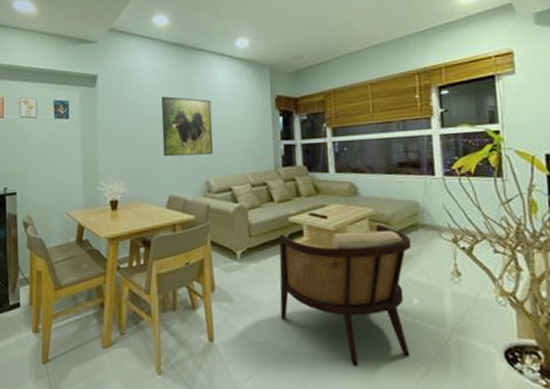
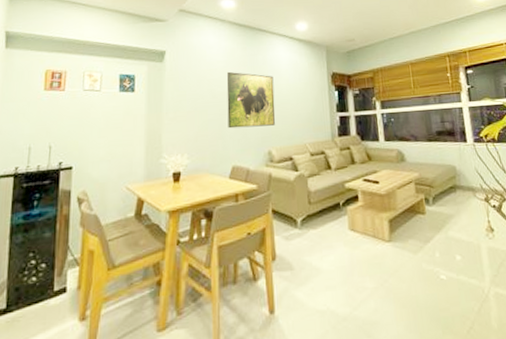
armchair: present [279,224,412,367] -> none [336,187,457,327]

